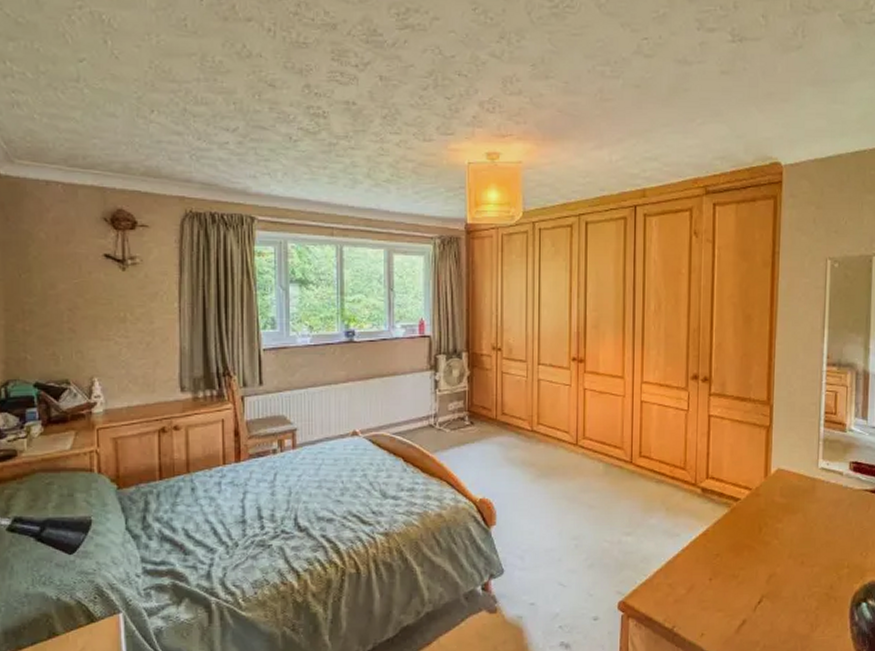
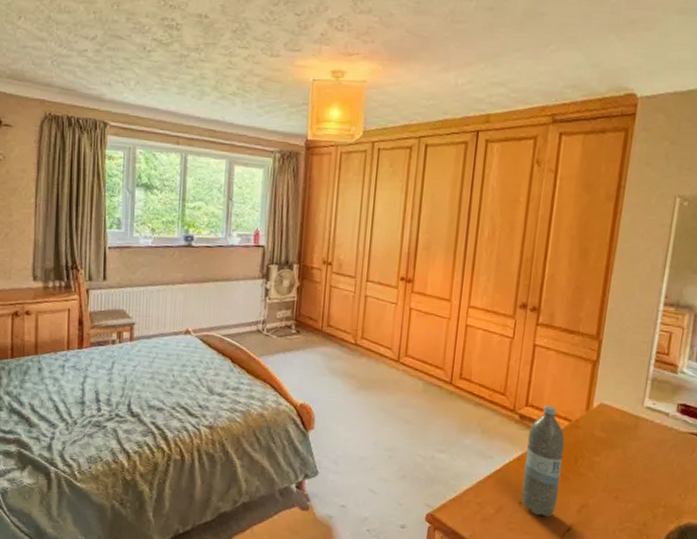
water bottle: none [711,476,748,591] -> present [521,405,565,517]

